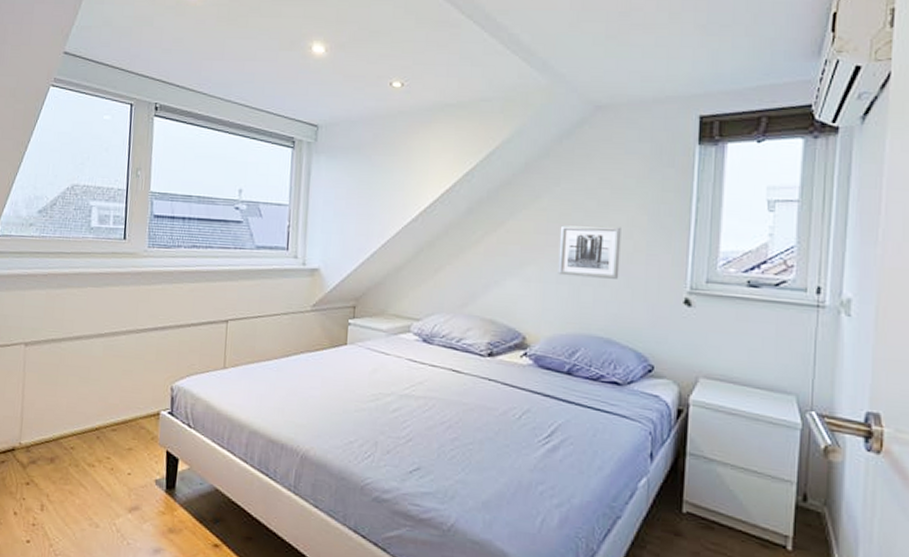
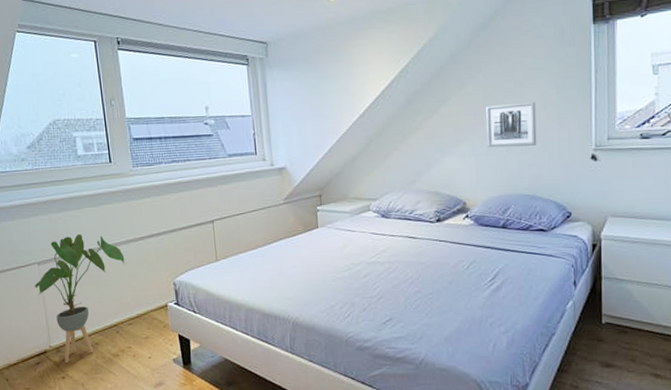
house plant: none [16,316,121,466] -> present [35,234,125,363]

